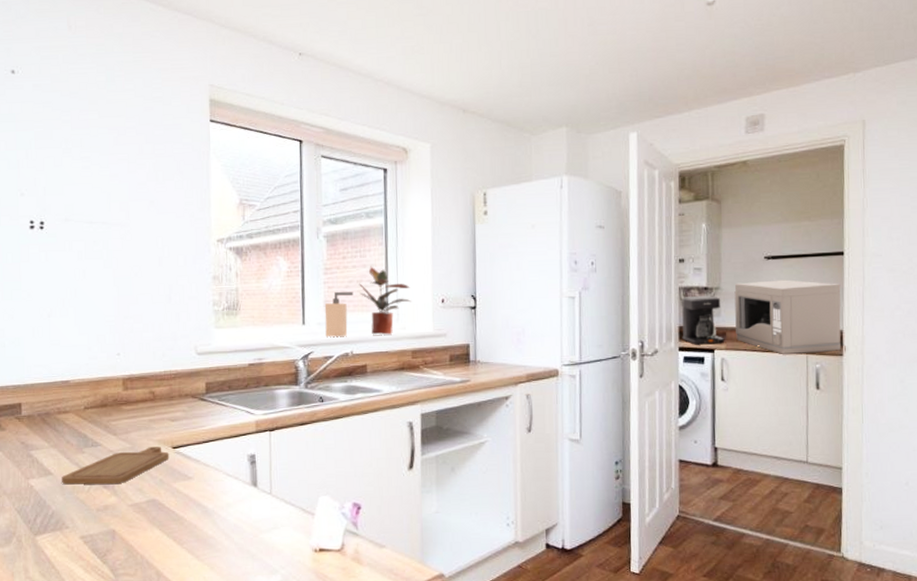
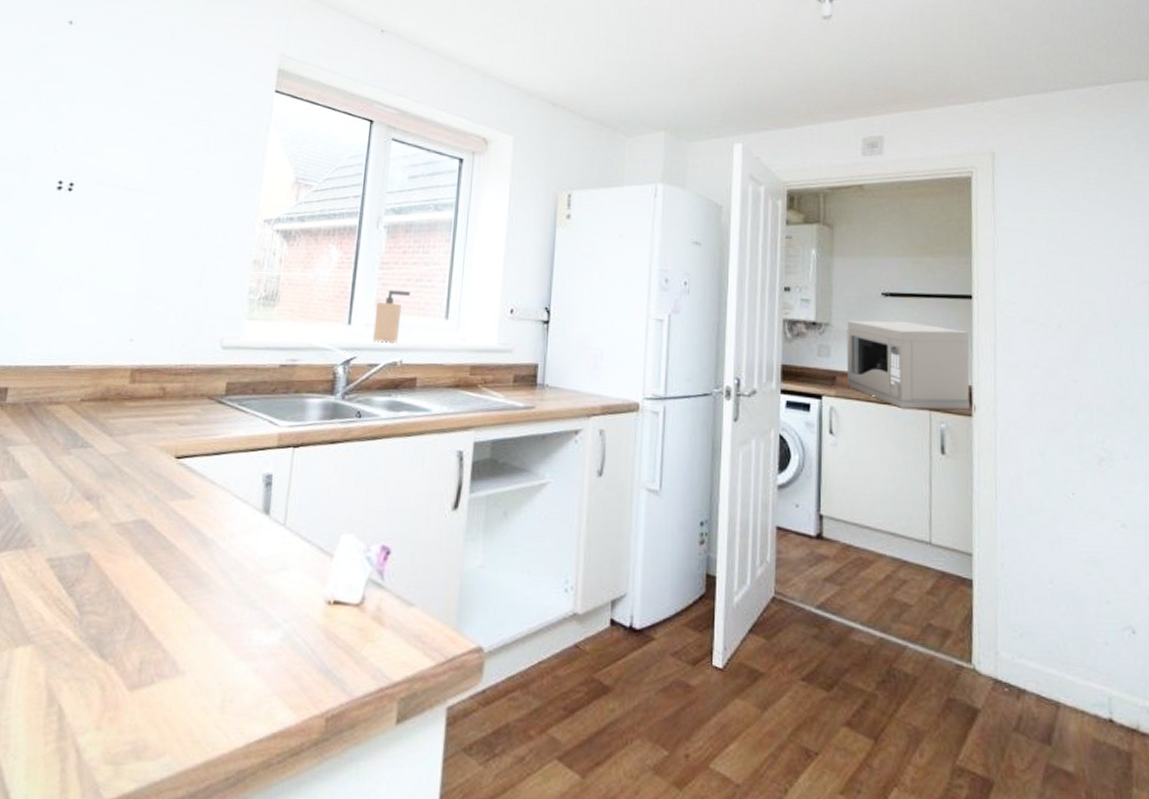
chopping board: present [62,447,169,485] -> none [37,454,171,497]
potted plant: present [358,266,412,335] -> none [417,264,477,345]
coffee maker: present [682,295,725,345] -> none [785,331,835,389]

